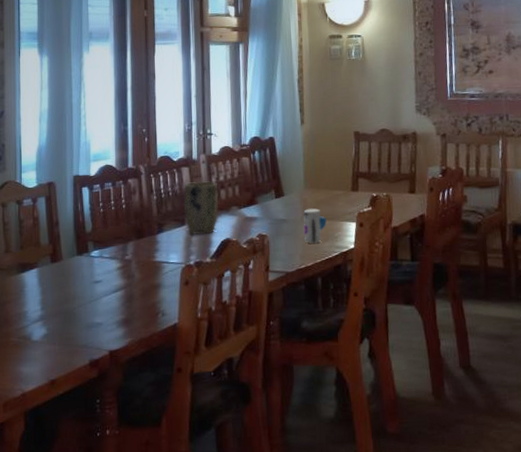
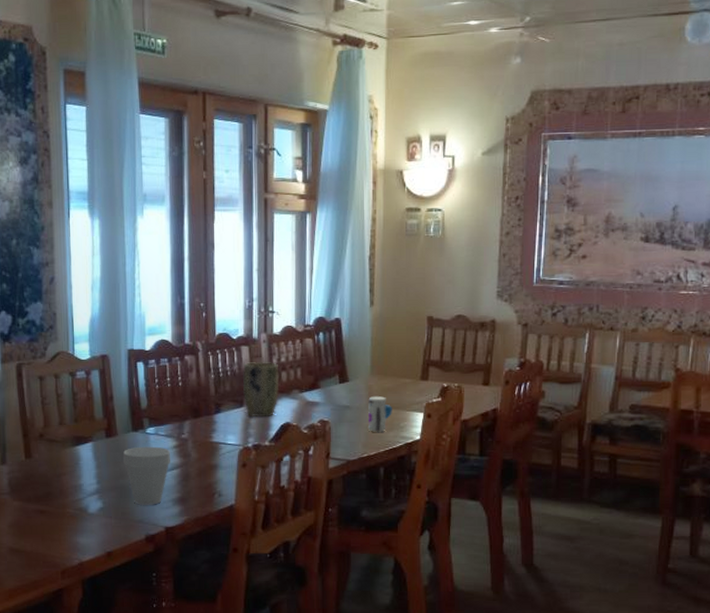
cup: none [67,269,115,329] -> present [123,446,171,505]

